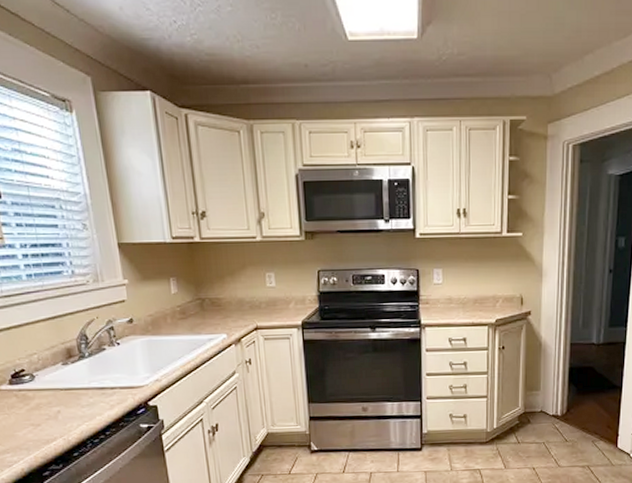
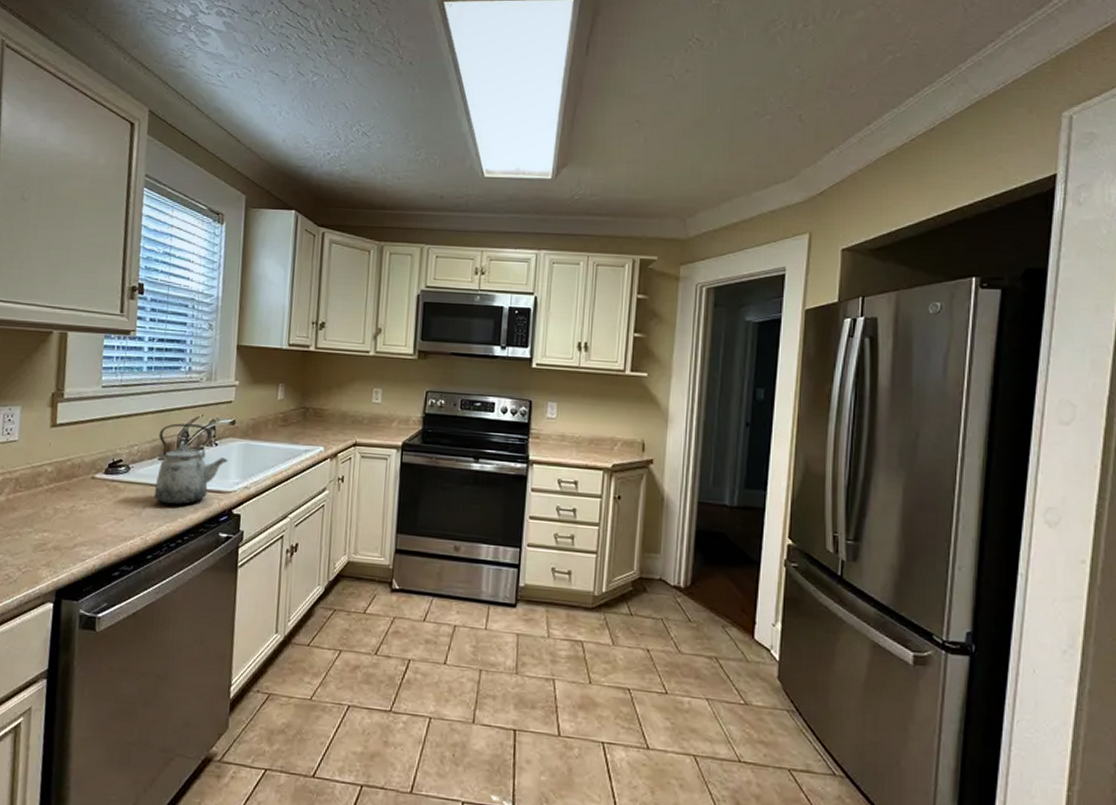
kettle: none [56,327,134,406] -> present [153,423,228,506]

